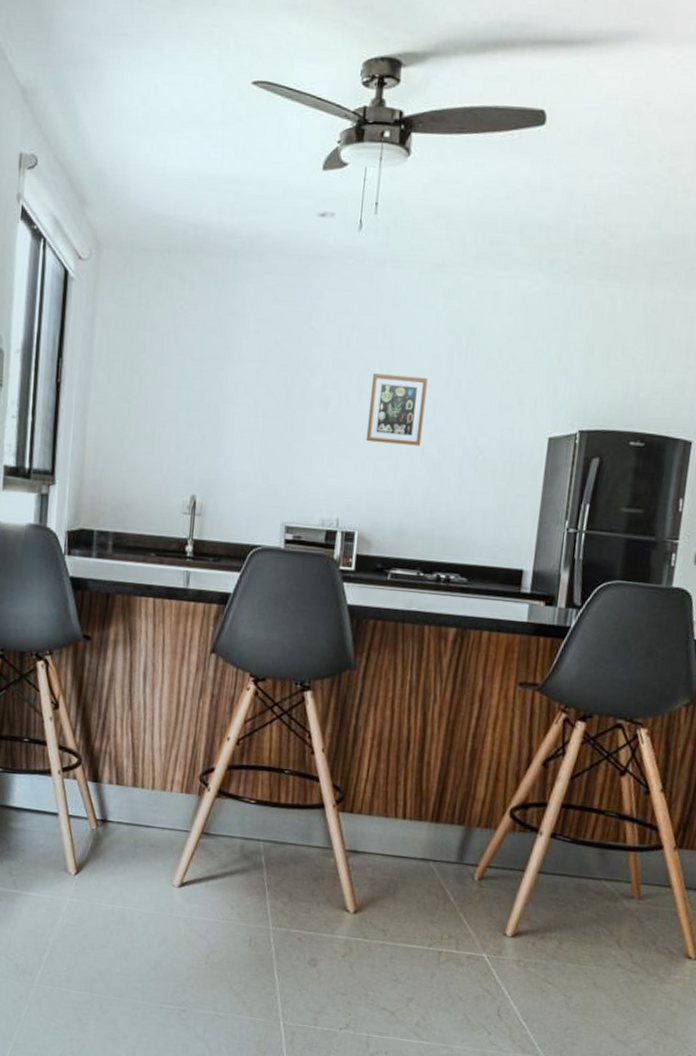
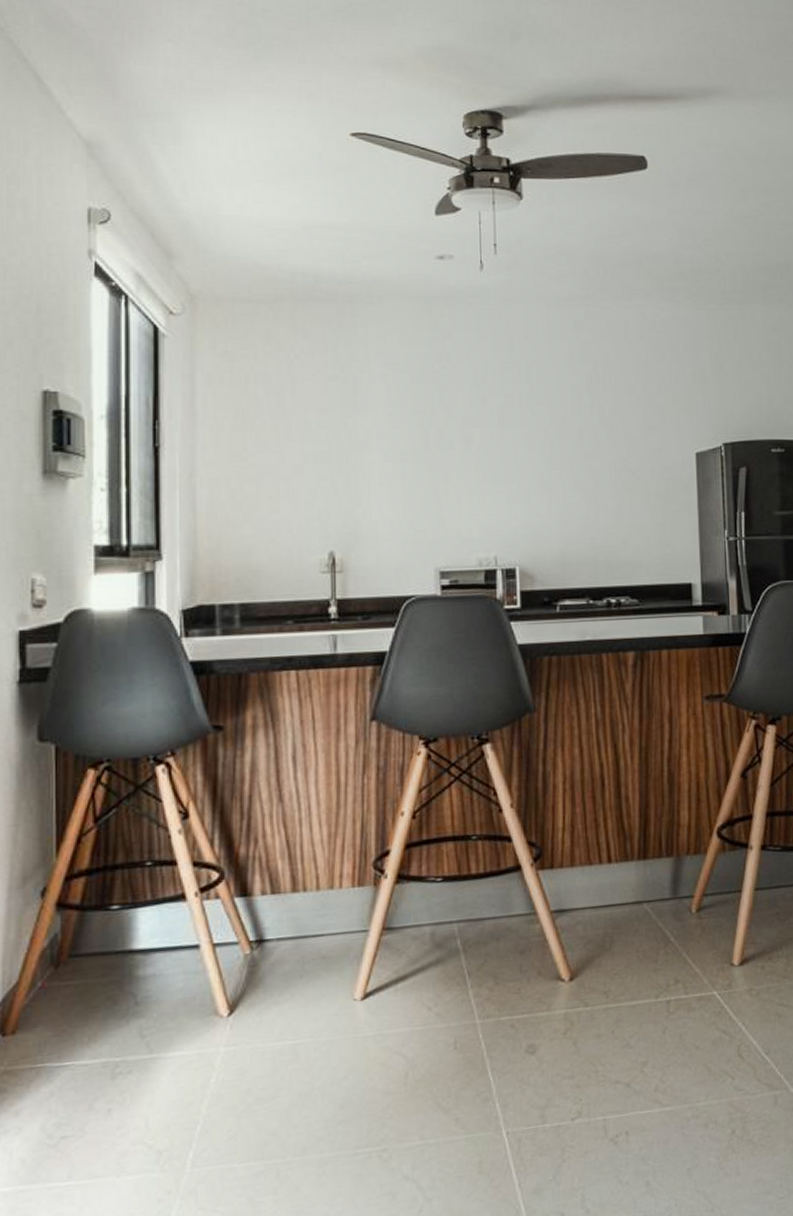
picture frame: present [365,373,428,446] -> none [513,406,572,475]

